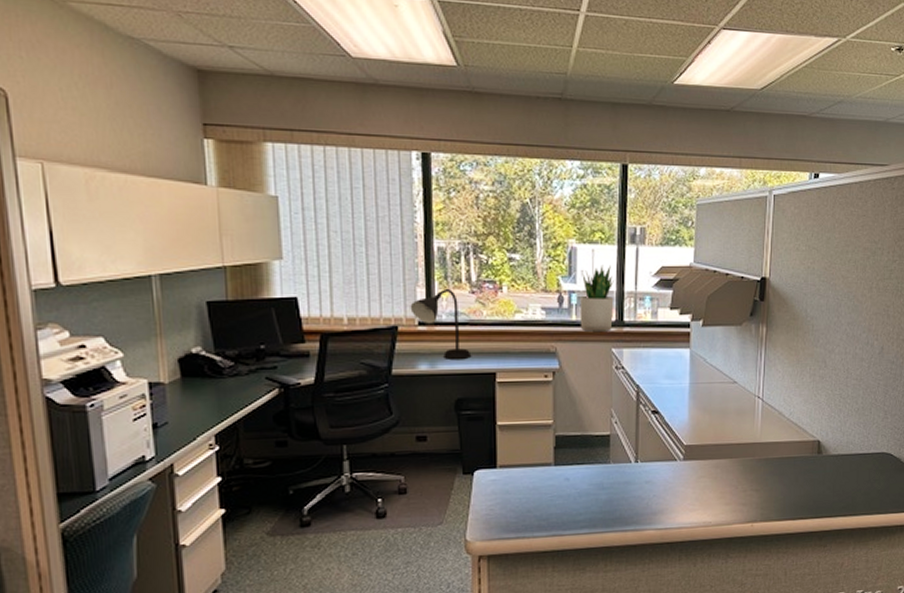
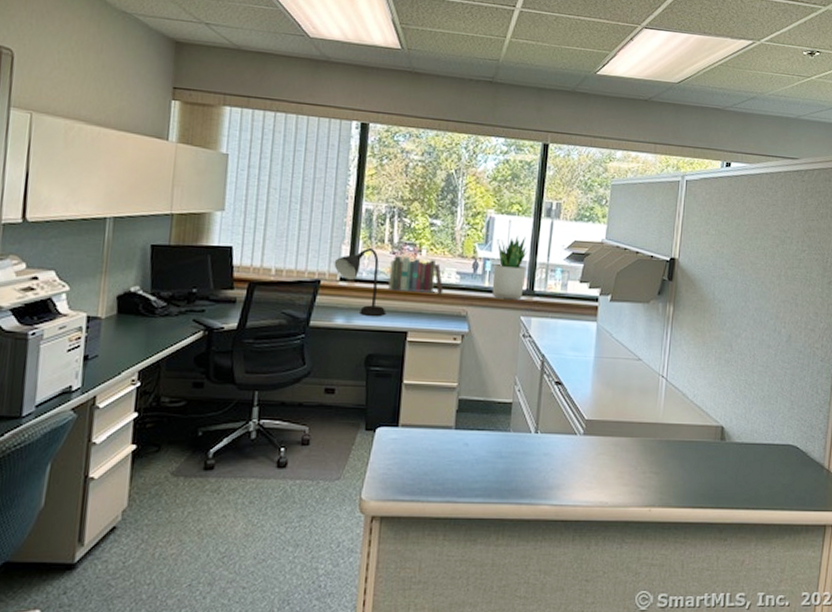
books: none [470,294,529,332] -> present [388,255,444,293]

